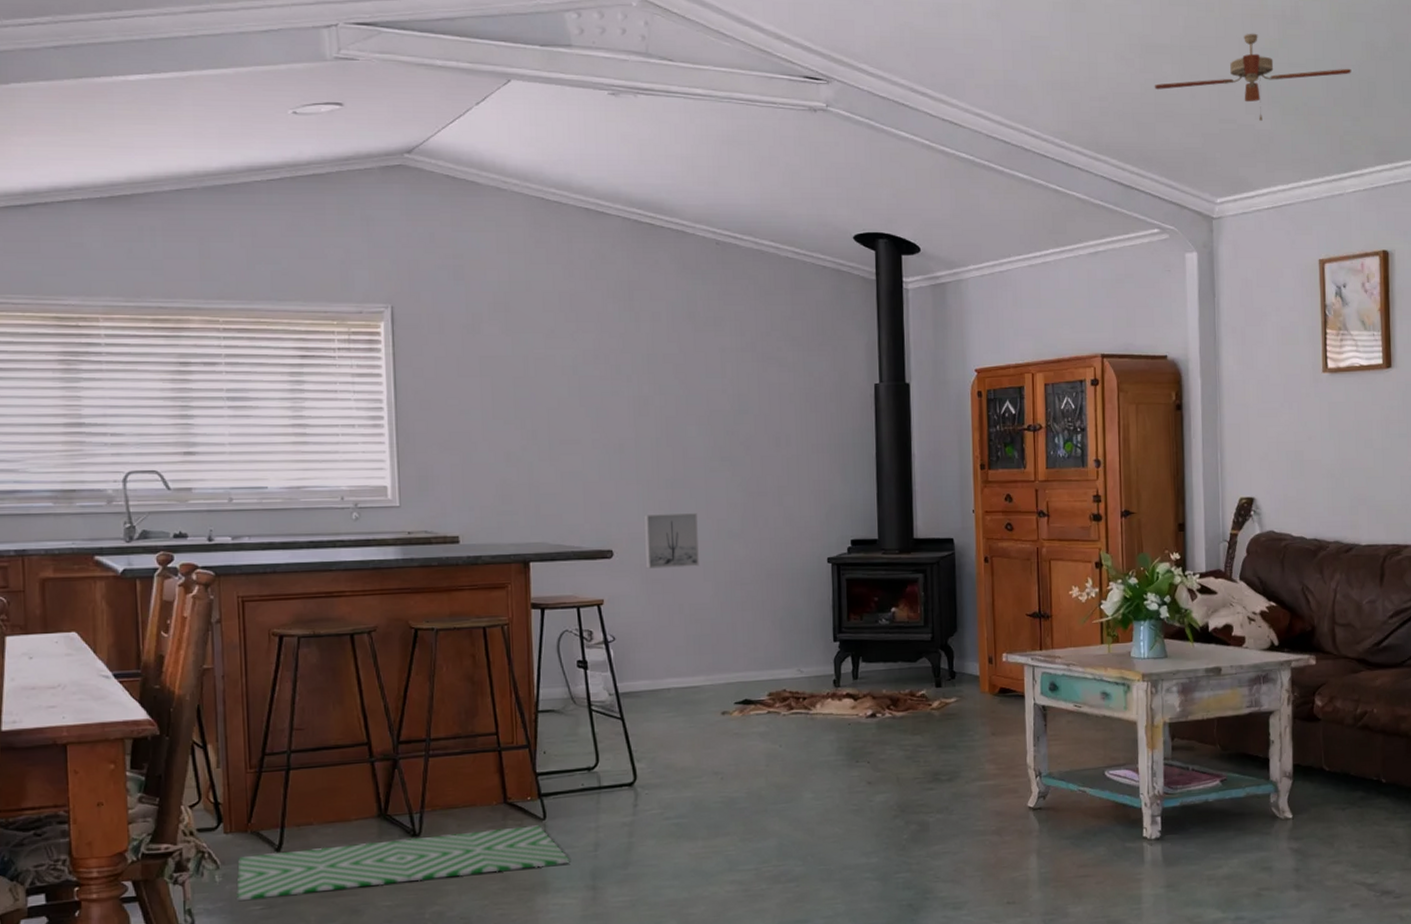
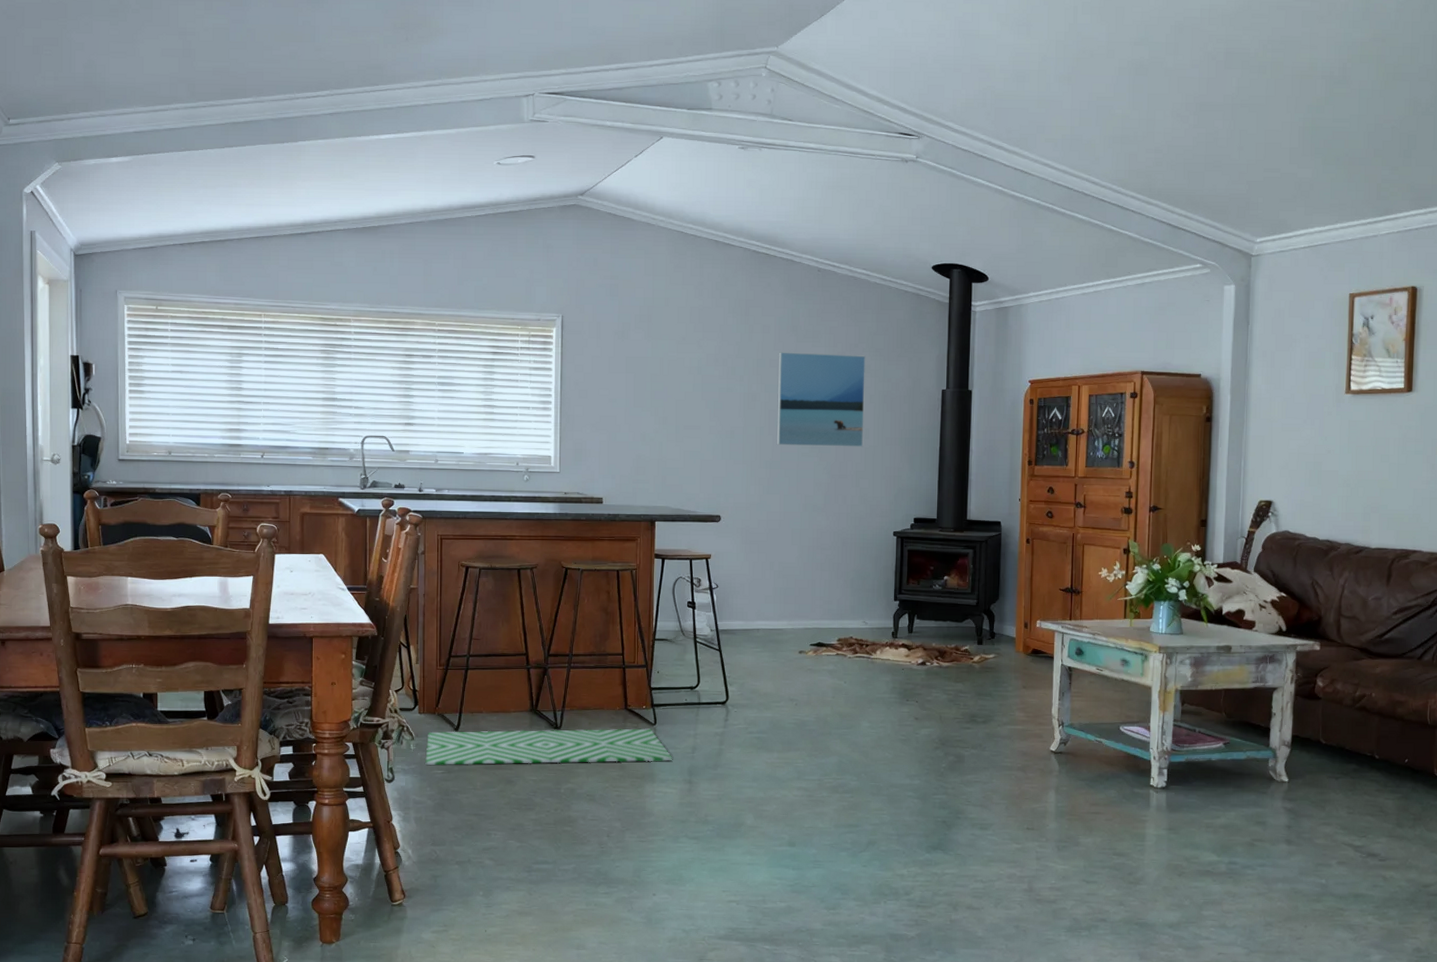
wall art: present [644,513,699,569] -> none [746,489,789,533]
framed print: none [674,344,785,460] -> present [776,352,866,447]
ceiling fan: present [1154,33,1352,121] -> none [1205,92,1394,170]

